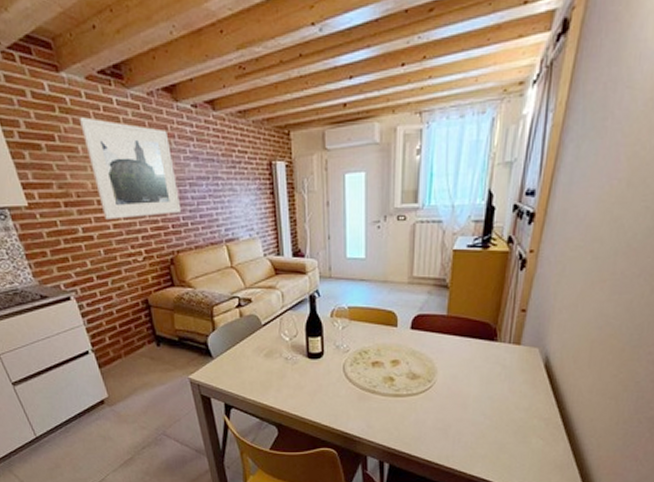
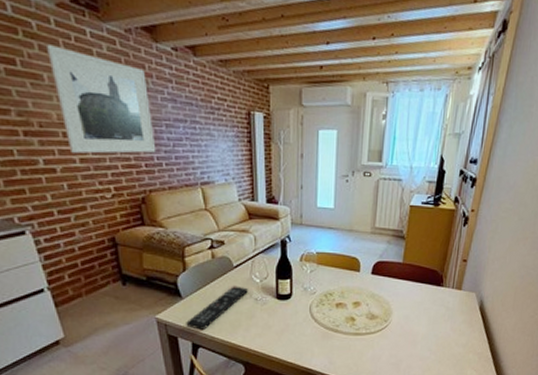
remote control: none [218,345,278,390] -> present [186,286,248,330]

